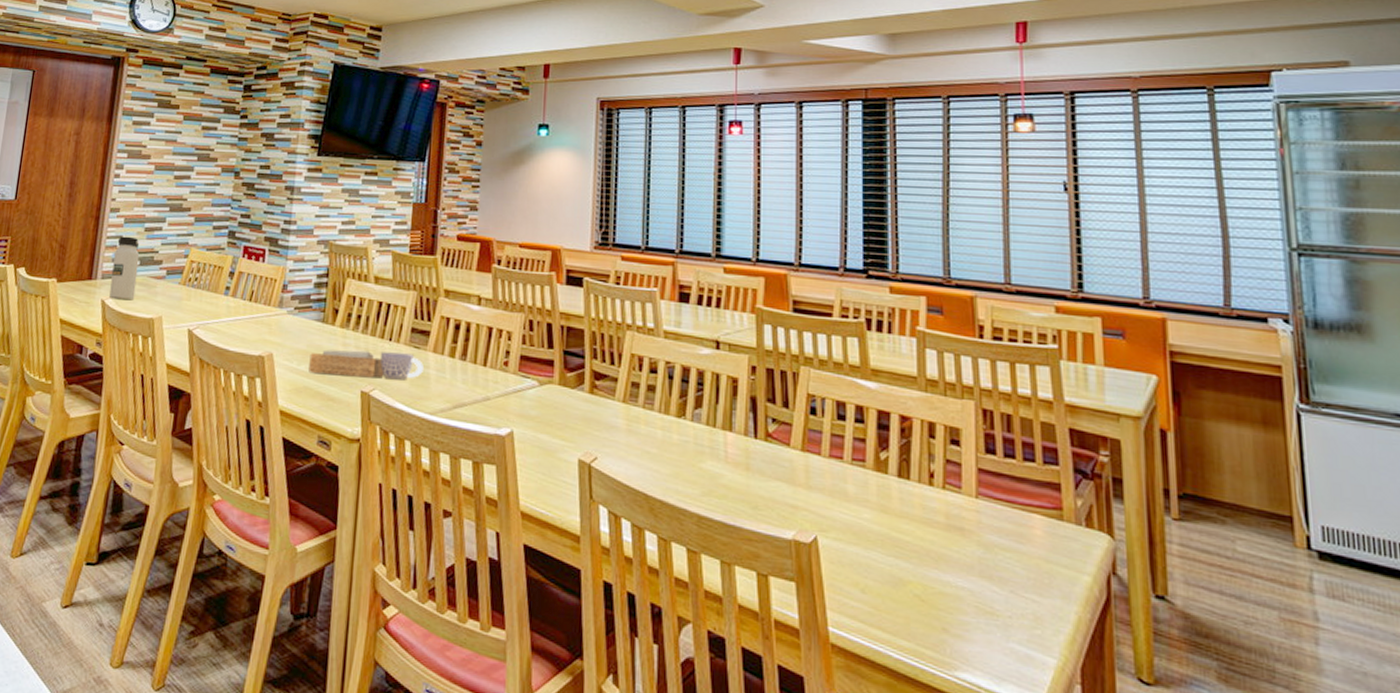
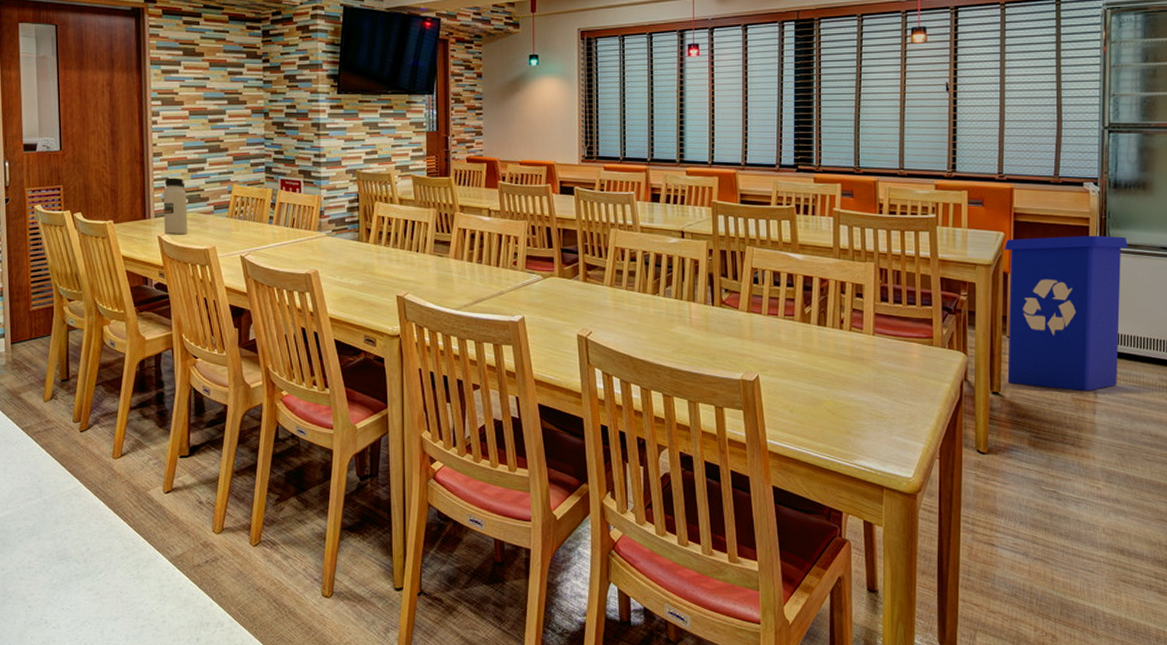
napkin holder: present [307,349,384,380] -> none [349,262,415,286]
cup: present [380,352,424,382] -> none [410,261,447,285]
recycling bin: none [1158,385,1349,610] -> present [1004,235,1129,392]

